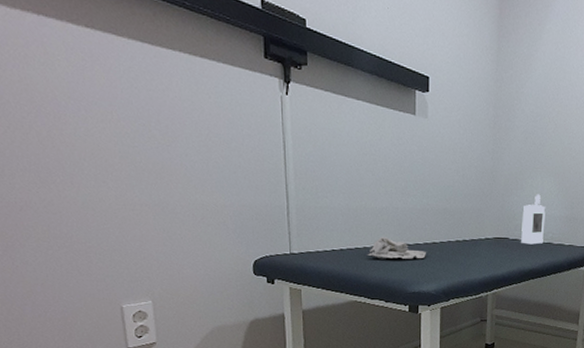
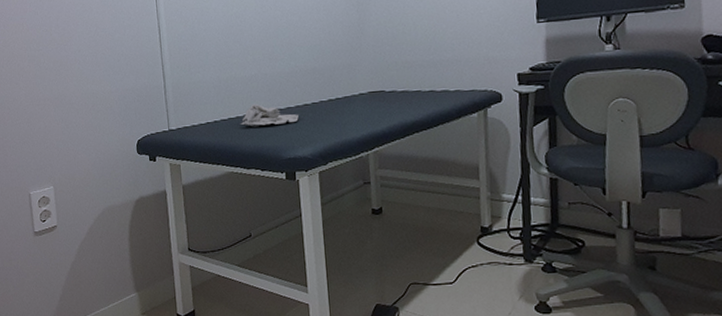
tissue box: present [521,194,546,245] -> none [397,40,425,95]

